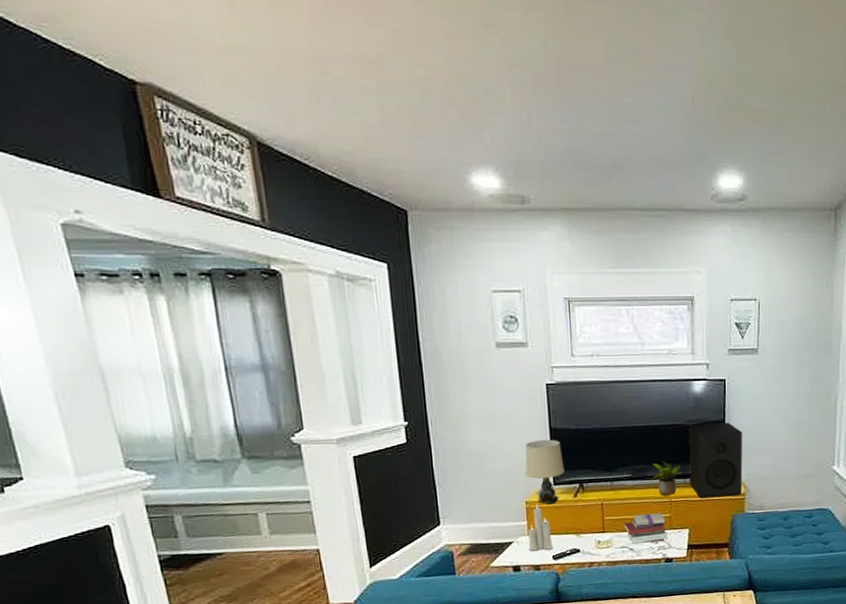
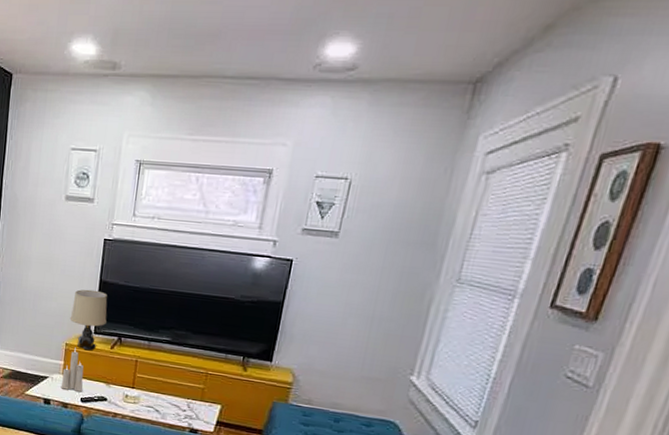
books: present [624,512,667,544] -> none [153,378,198,411]
potted plant: present [651,461,681,495] -> none [190,331,224,367]
speaker: present [689,422,743,499] -> none [230,300,303,383]

